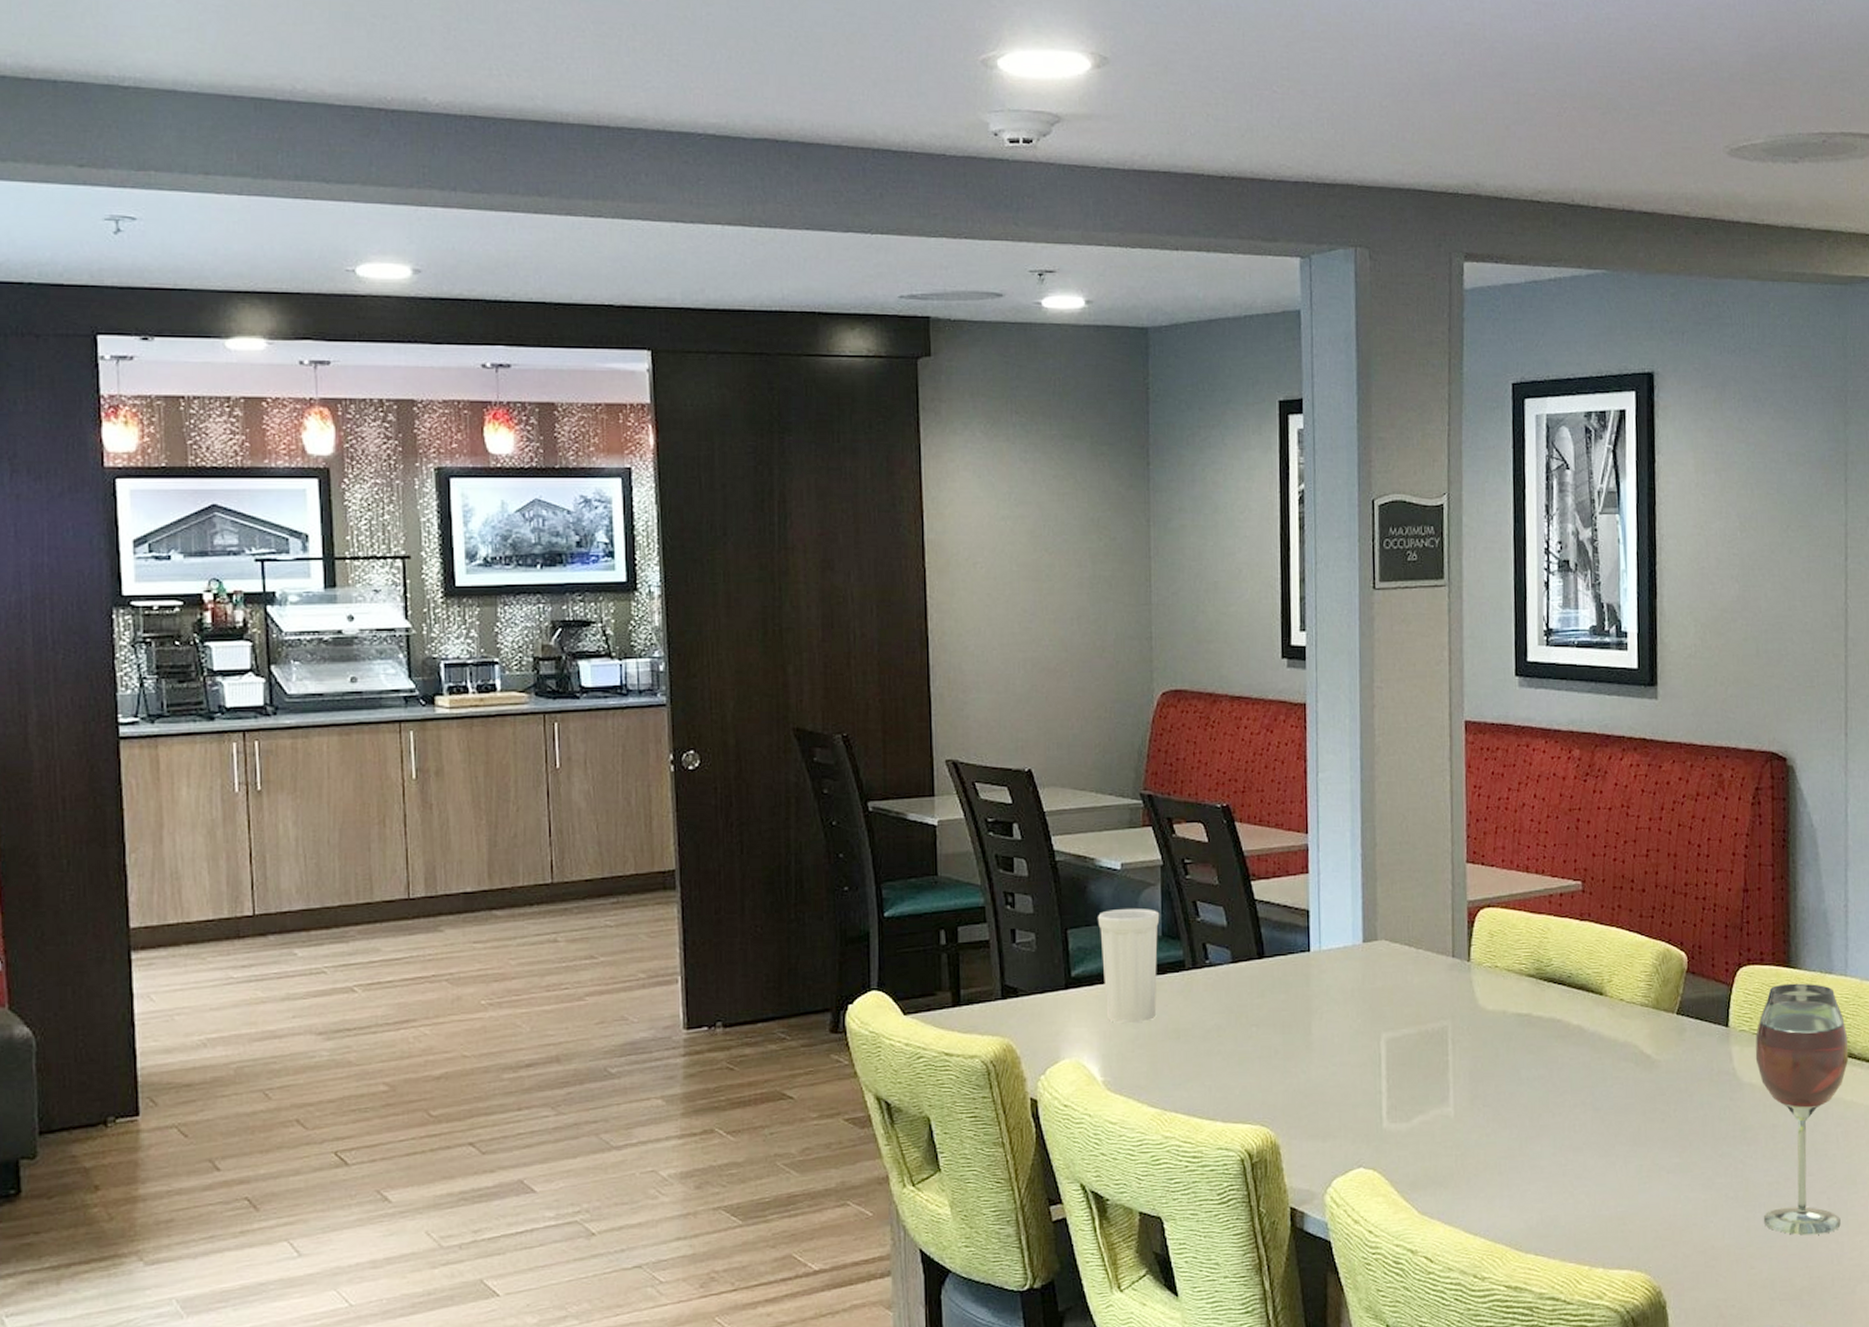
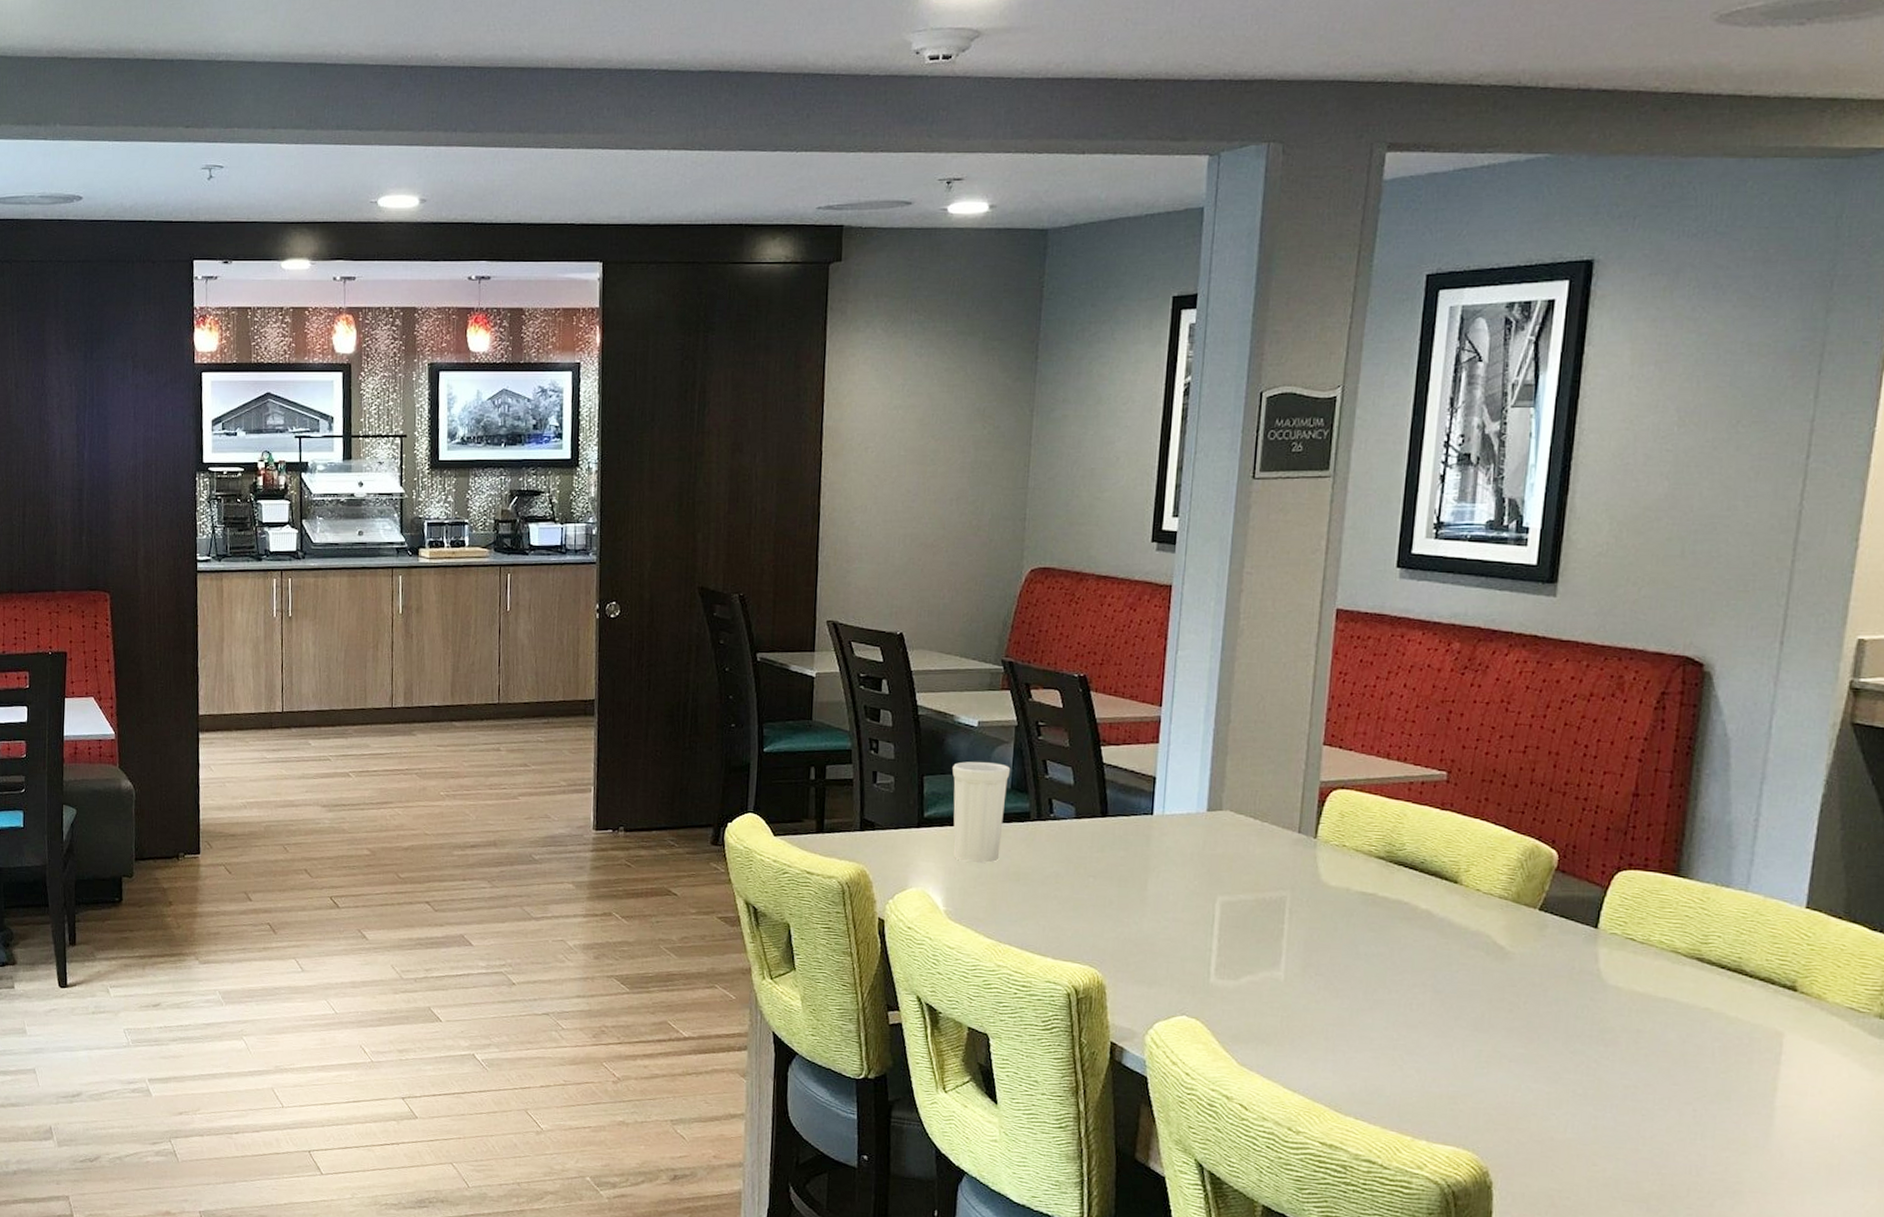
wineglass: present [1755,983,1849,1236] -> none [1613,892,1741,1145]

